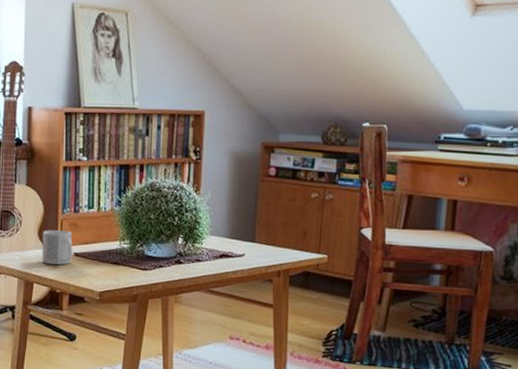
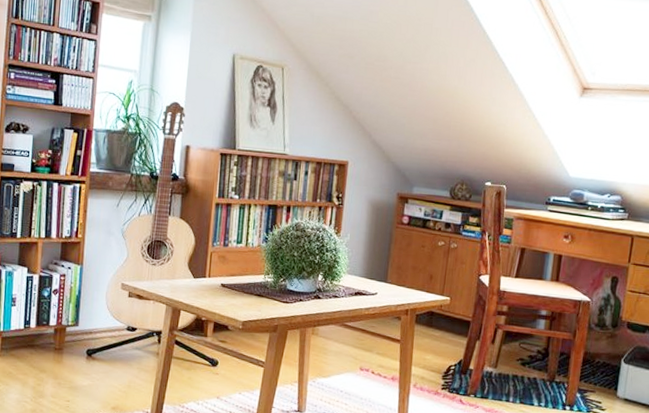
mug: present [42,230,73,265] -> none [190,261,220,294]

